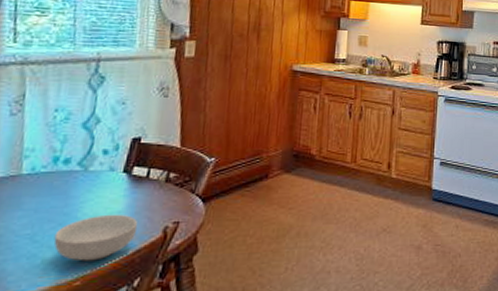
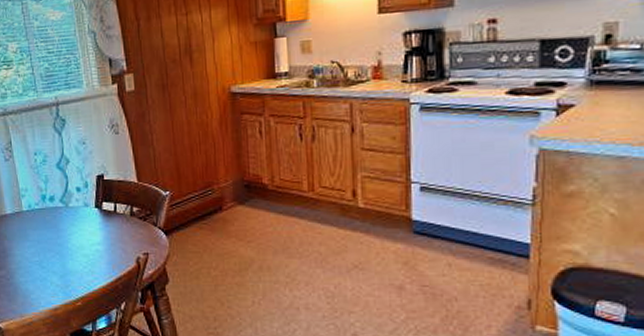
cereal bowl: present [53,214,138,261] -> none [55,245,116,285]

